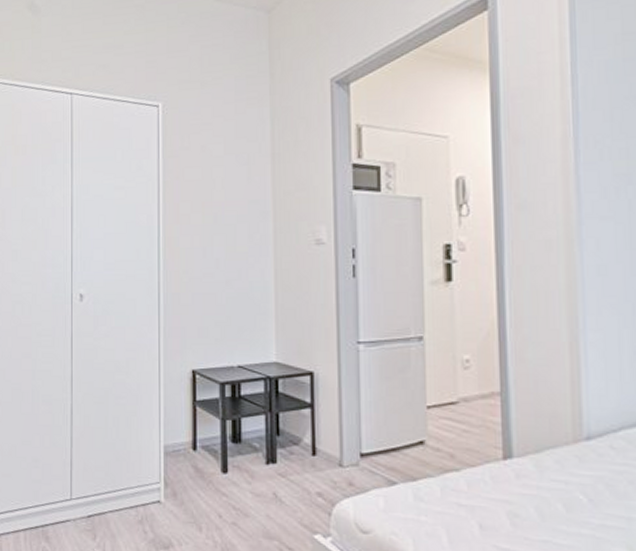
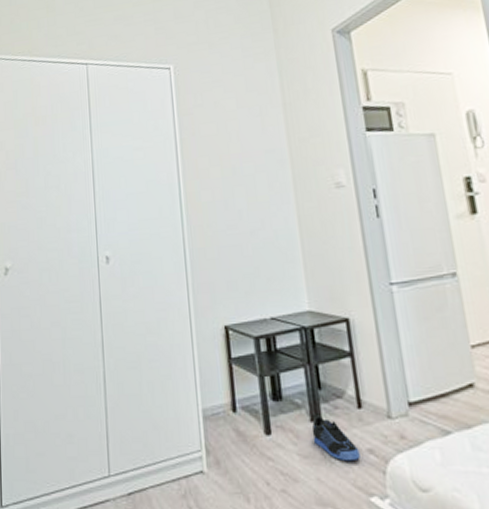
sneaker: none [266,459,309,501] -> present [311,415,360,460]

